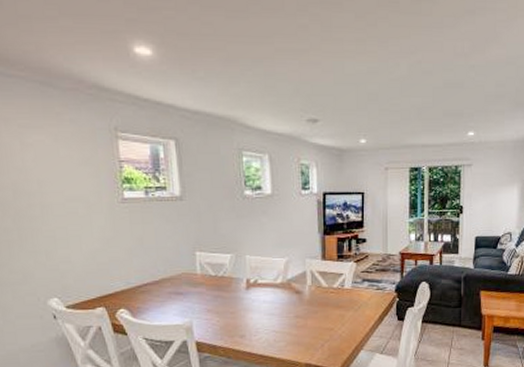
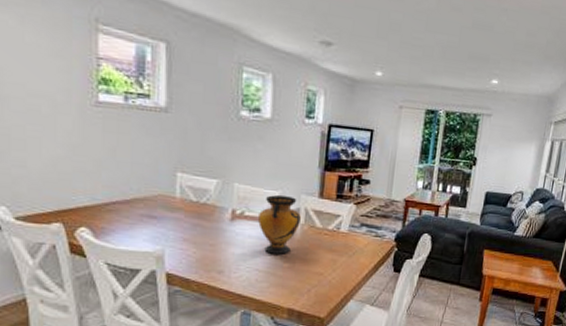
vase: none [270,262,308,315] -> present [258,195,301,254]

